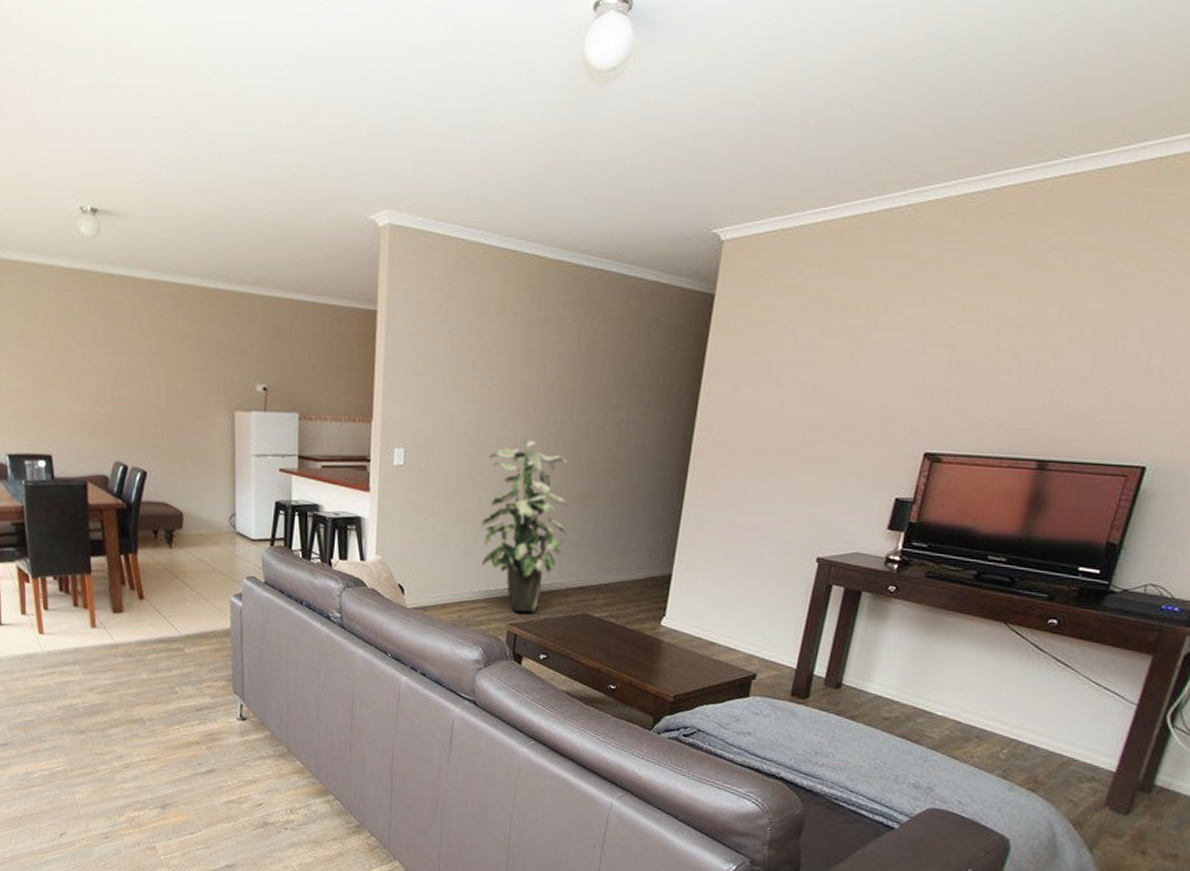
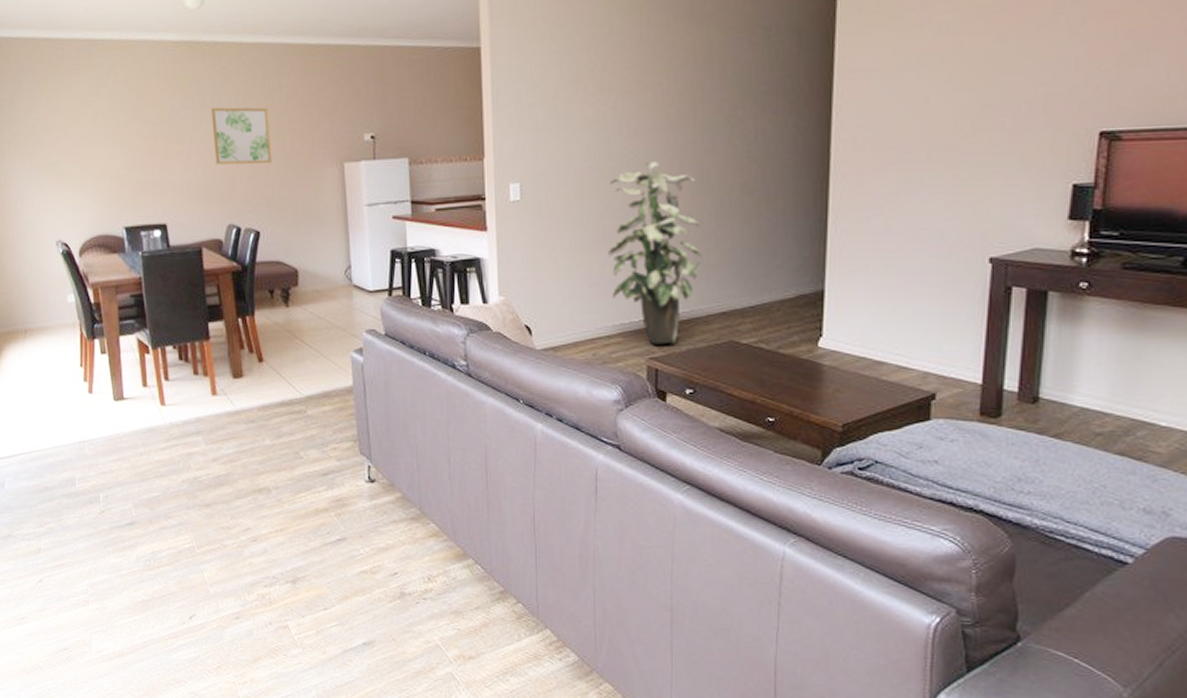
wall art: none [103,342,163,405] -> present [211,107,272,165]

